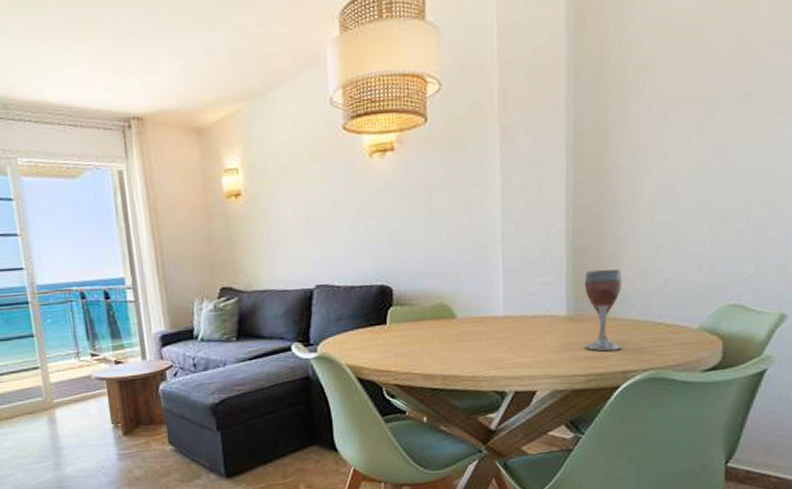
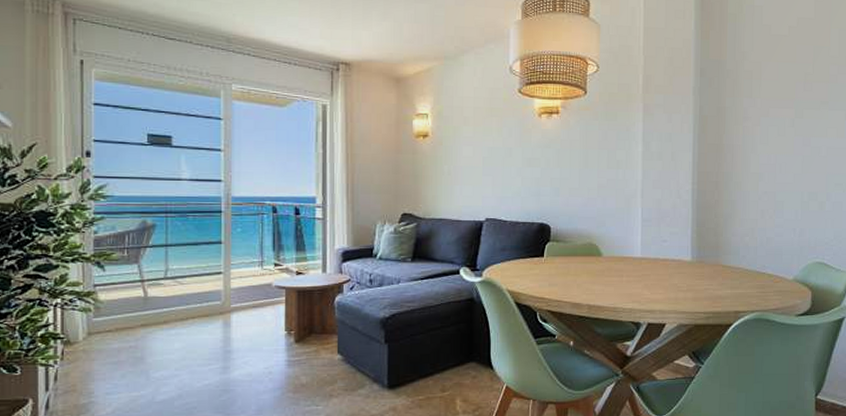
cup: present [584,269,622,351] -> none [705,225,735,293]

